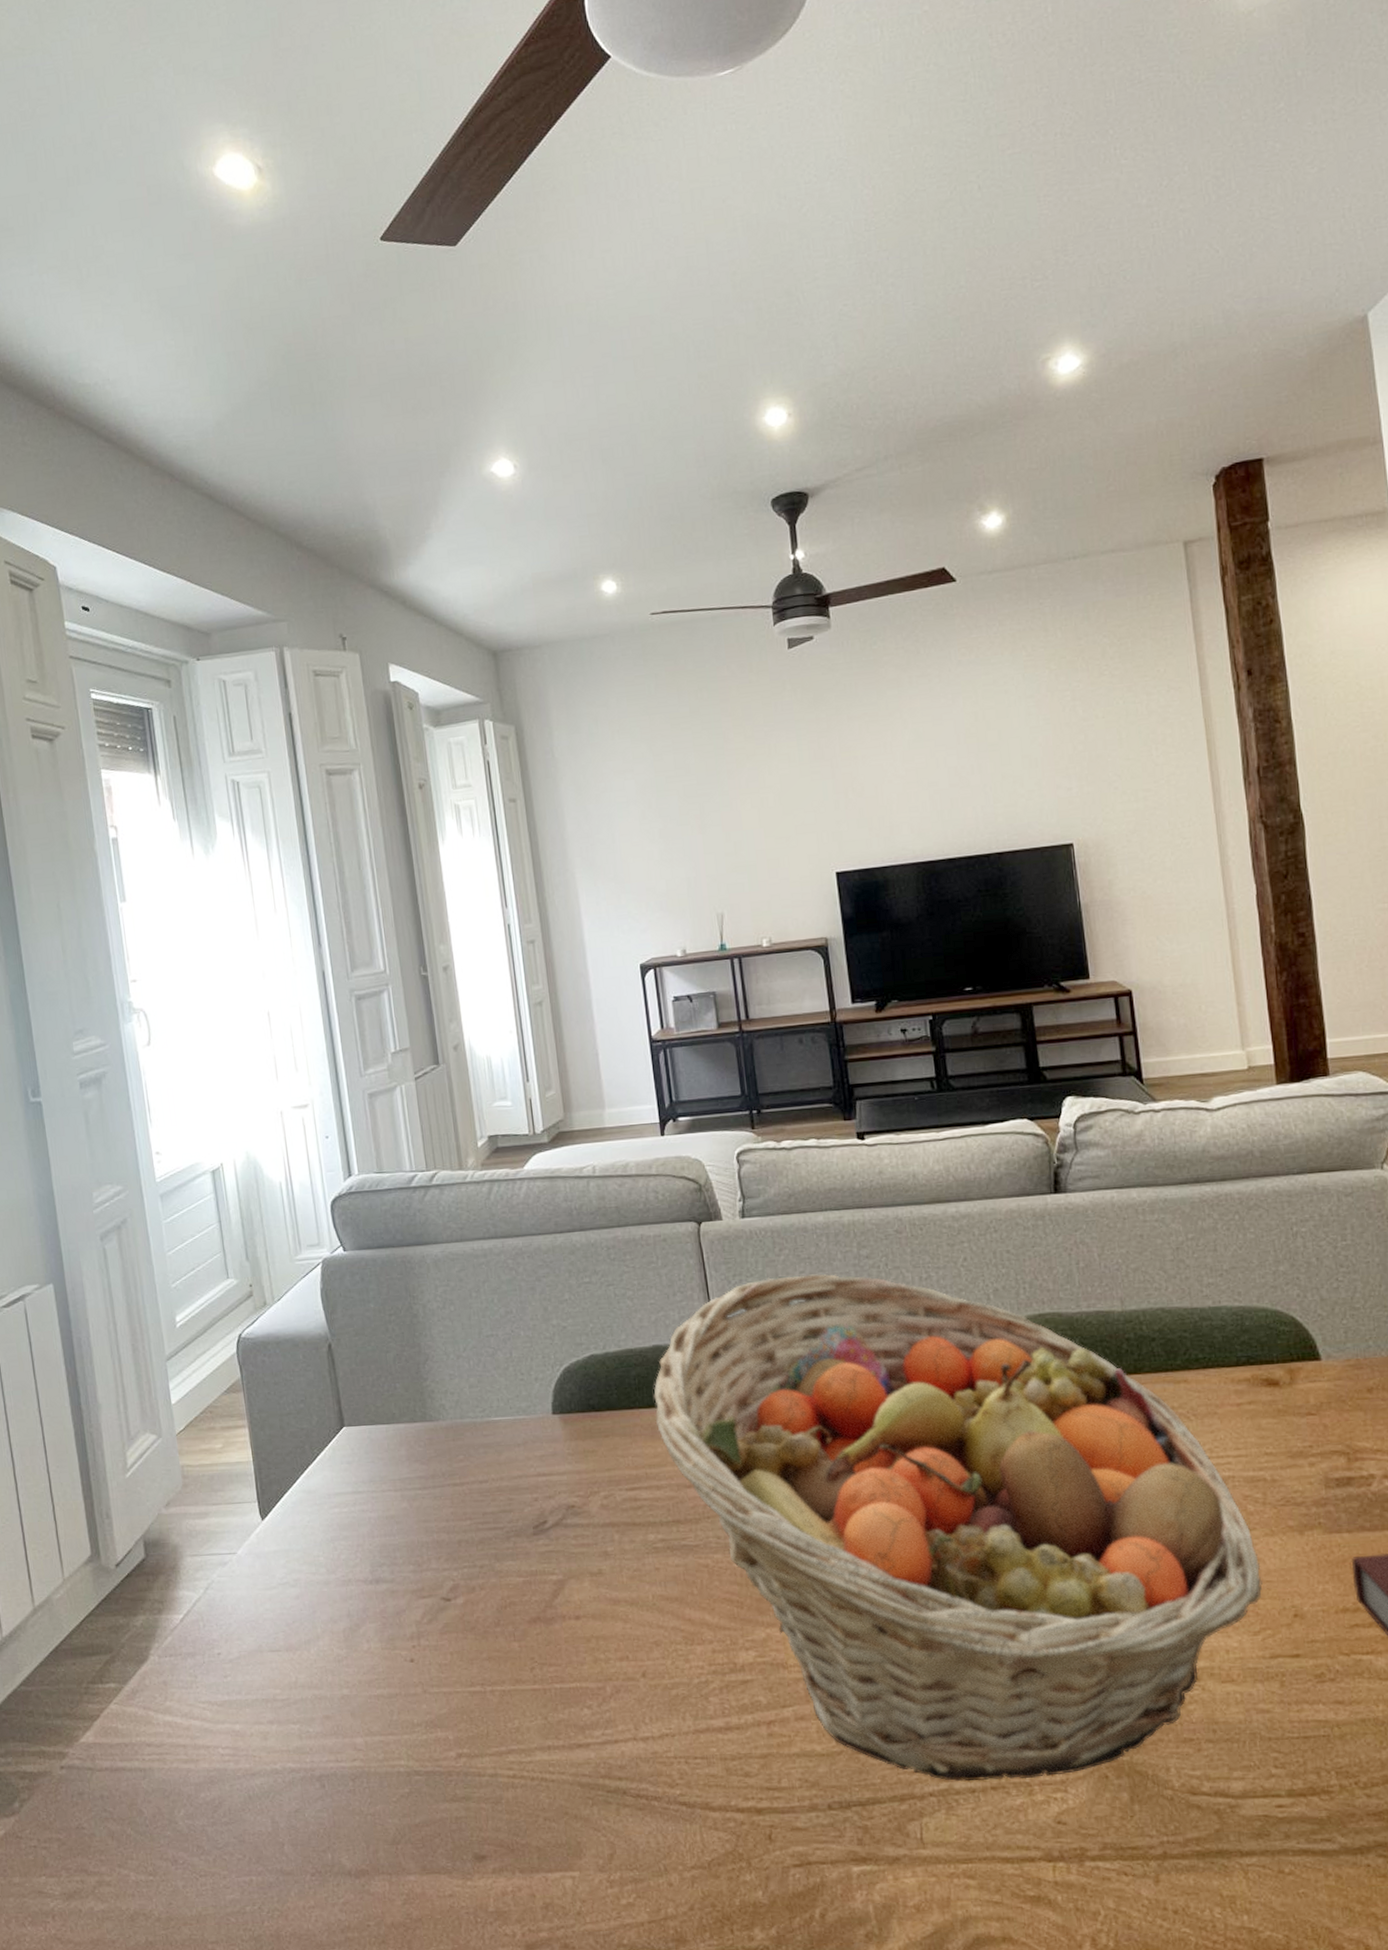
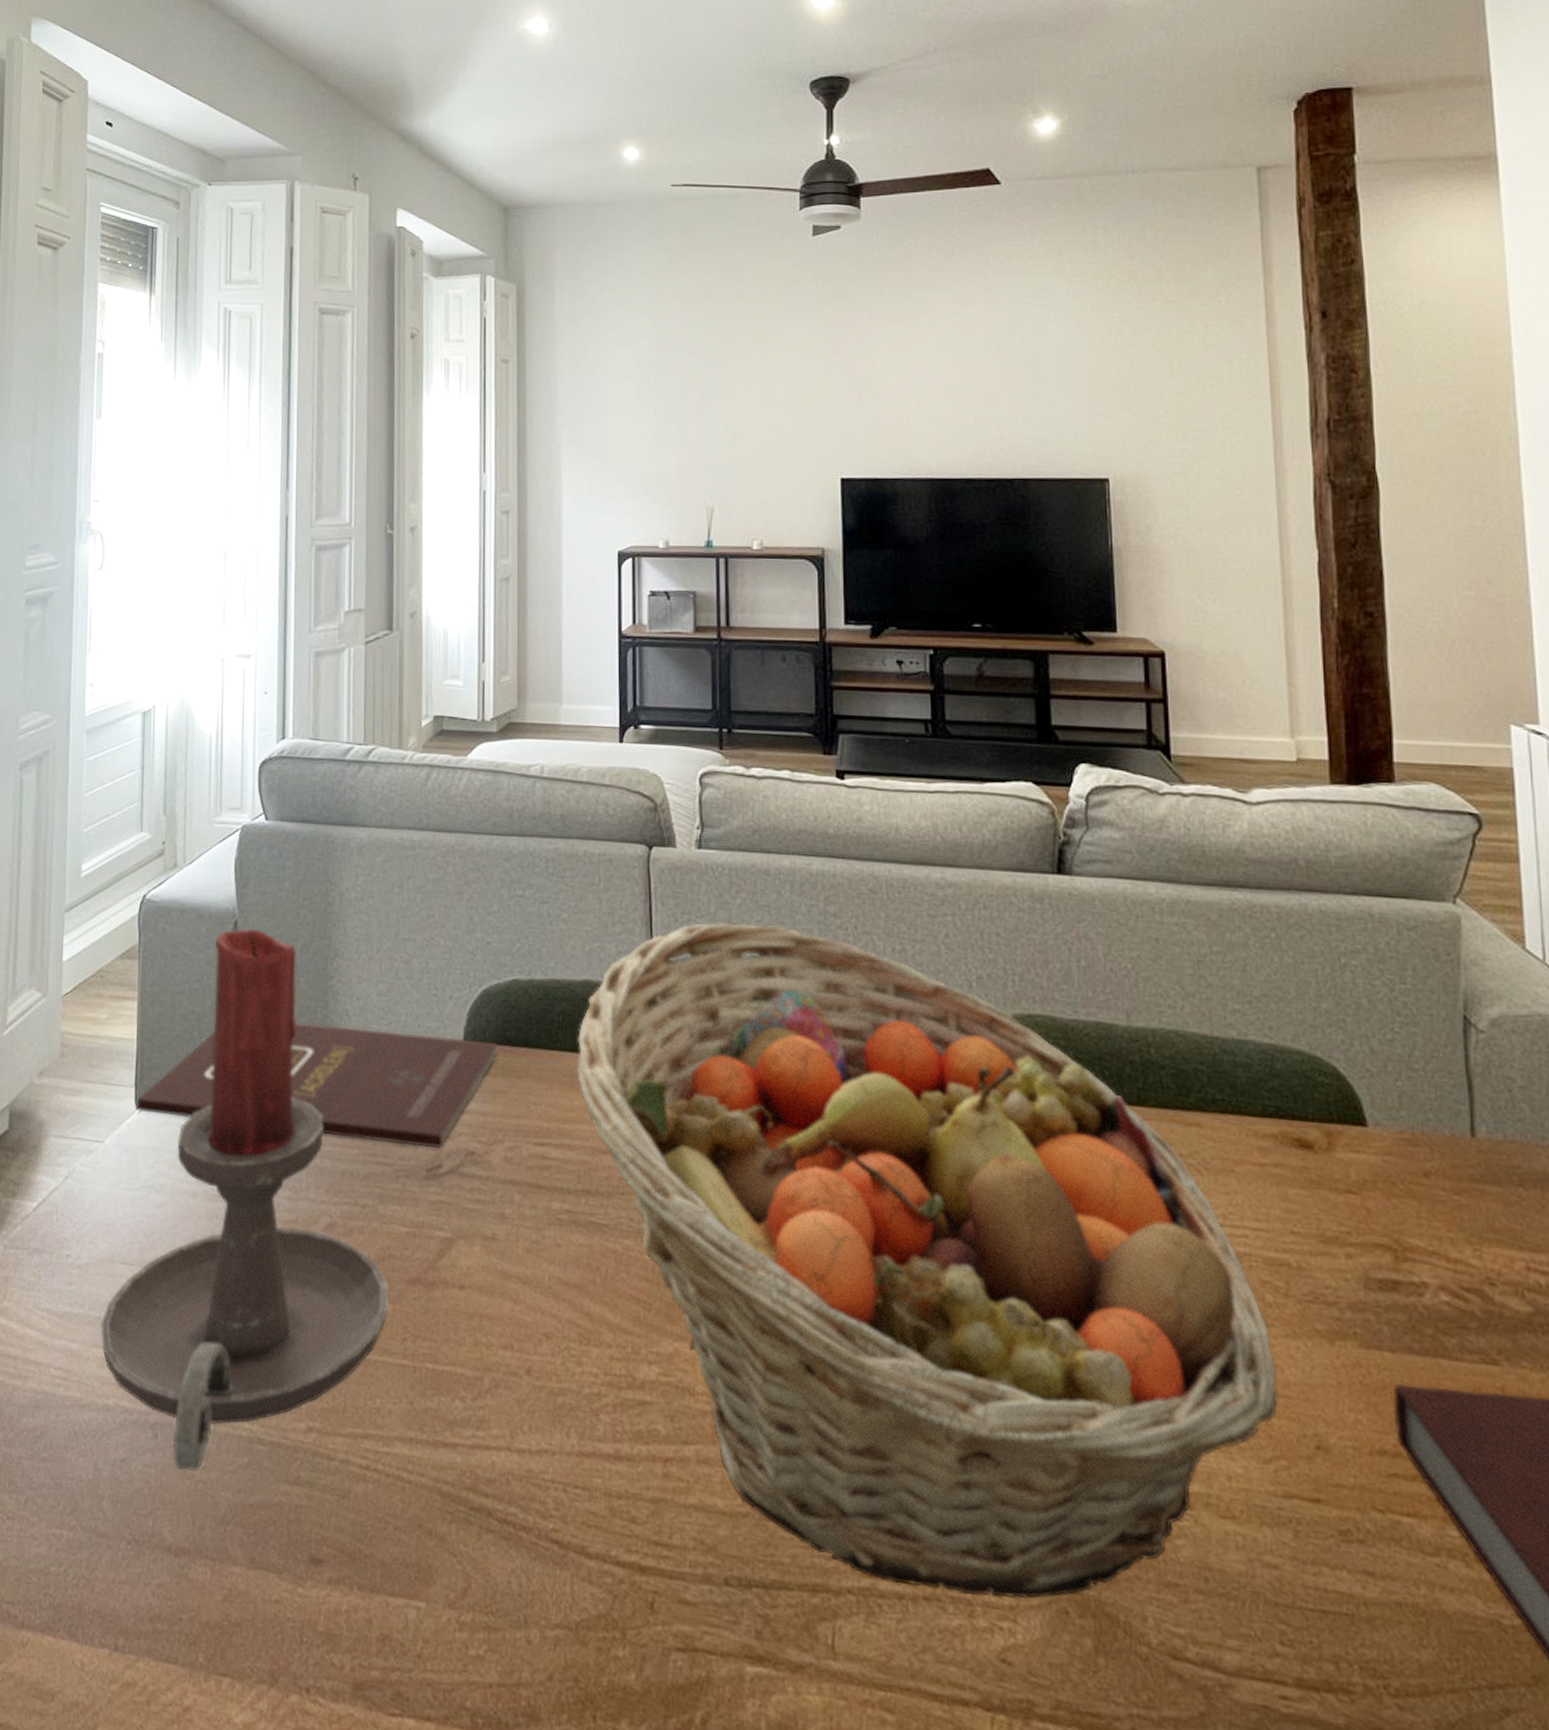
candle holder: none [258,1348,516,1809] -> present [100,929,390,1471]
book: none [262,1411,585,1522] -> present [137,1023,499,1149]

